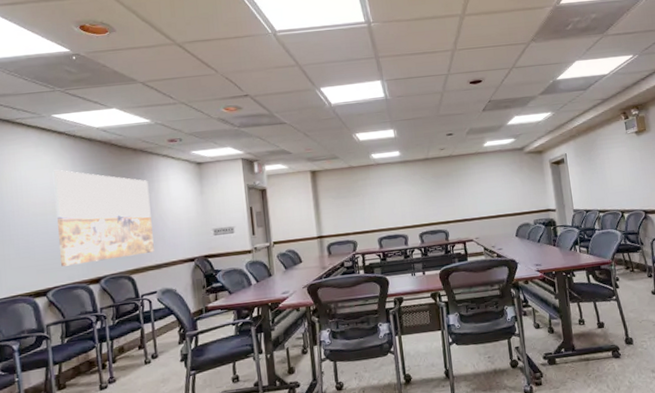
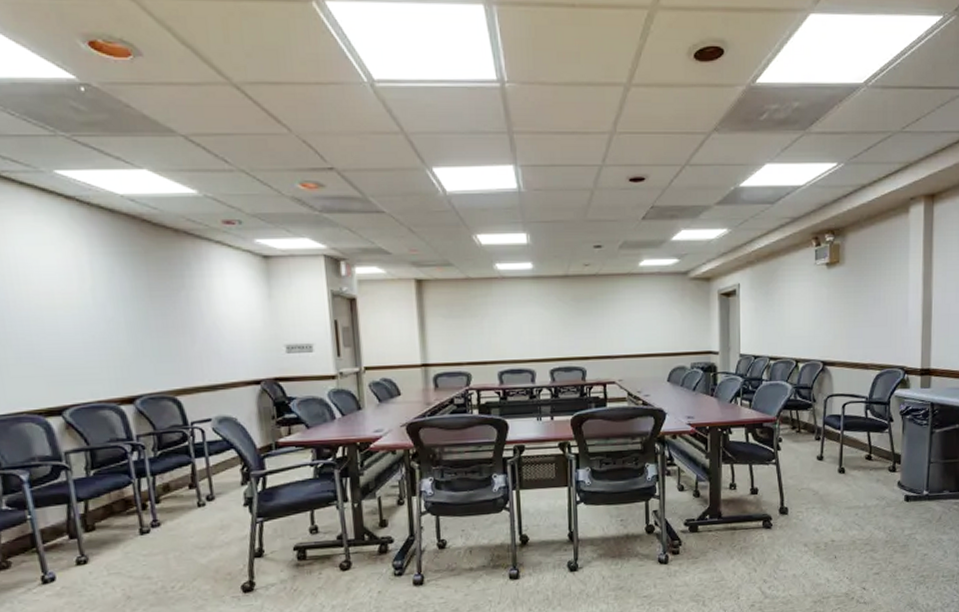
wall art: present [52,169,154,267] -> none [60,248,207,379]

